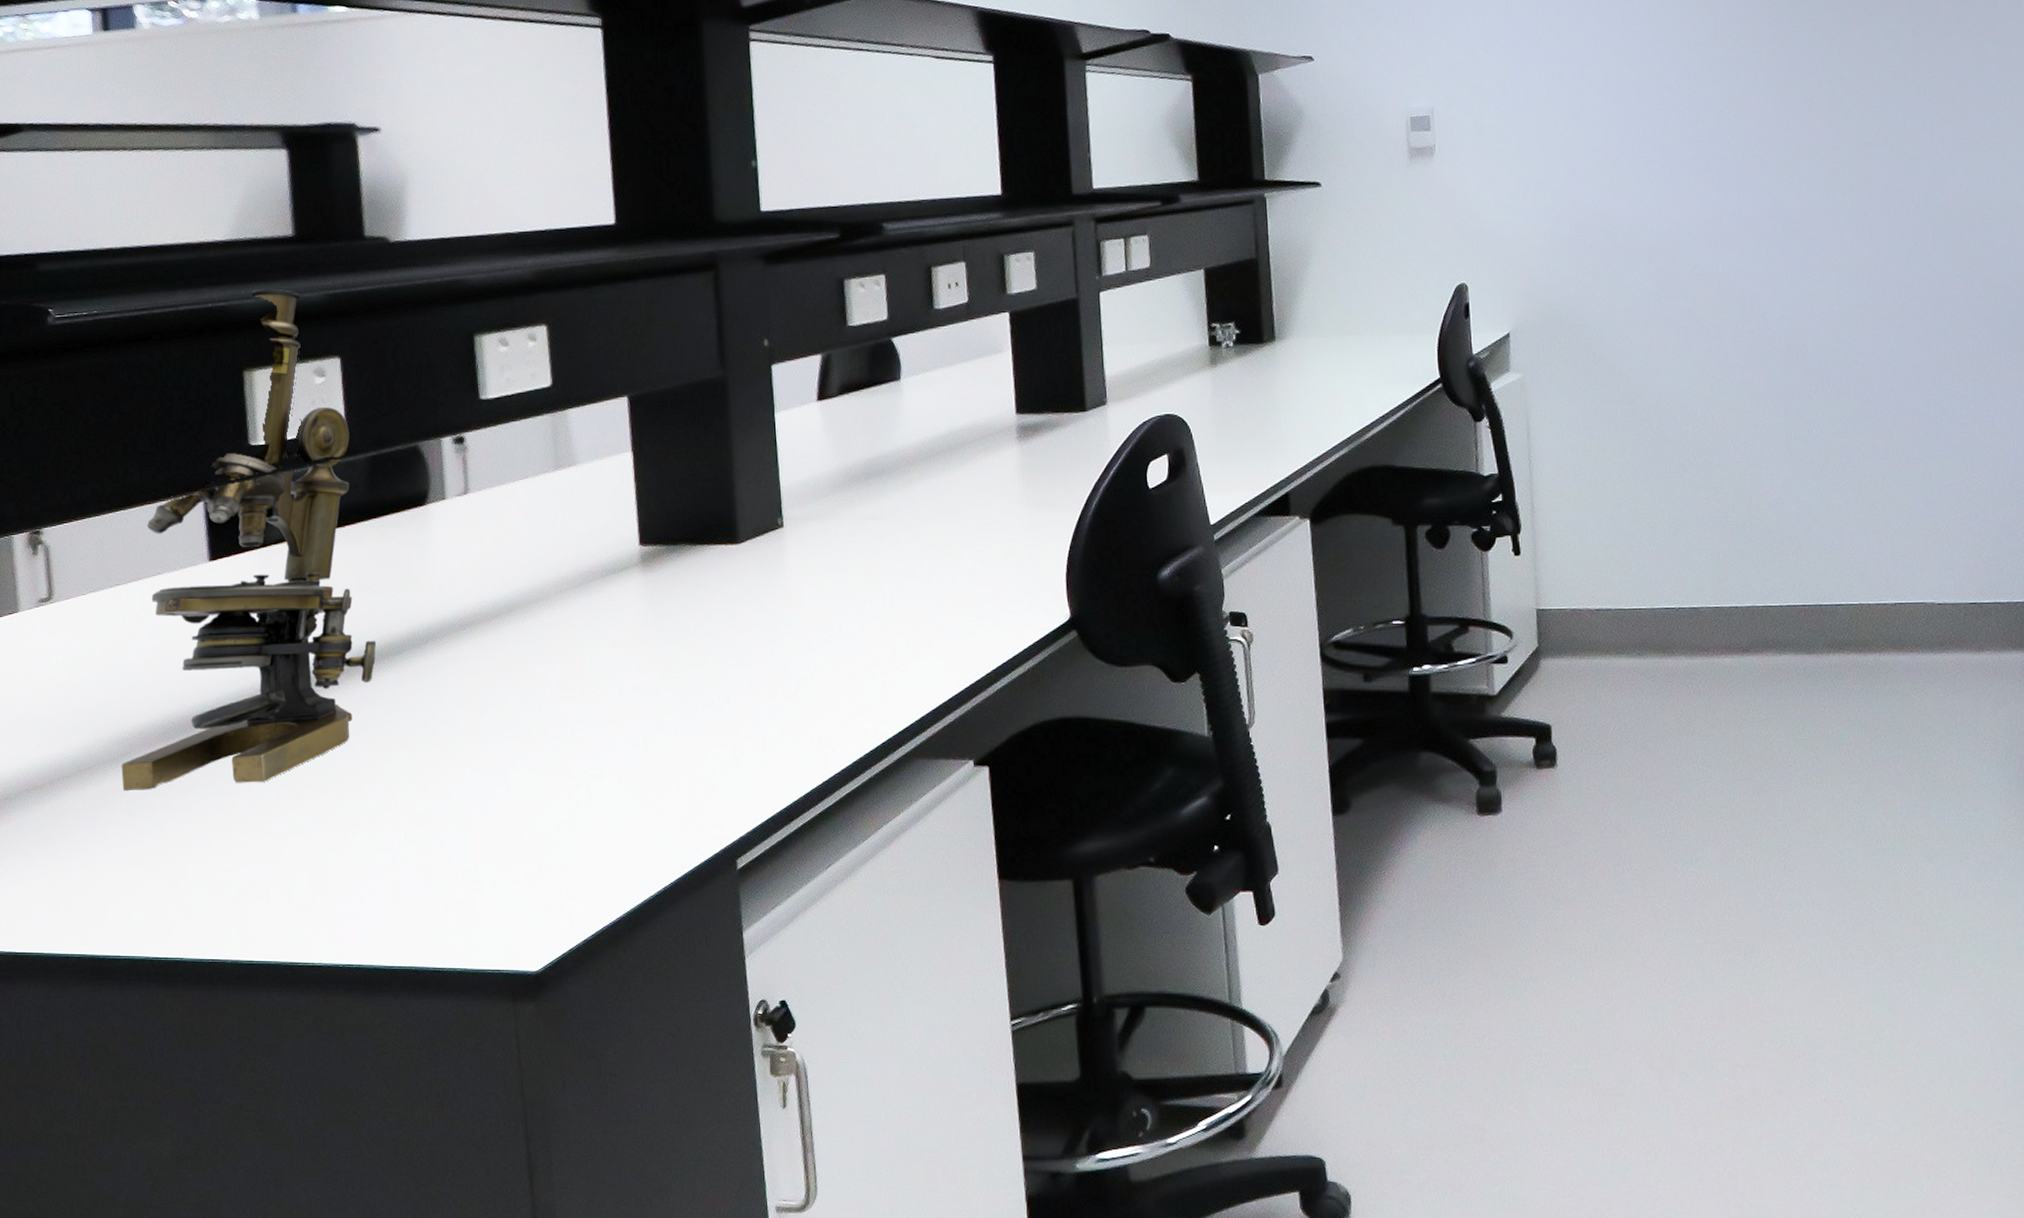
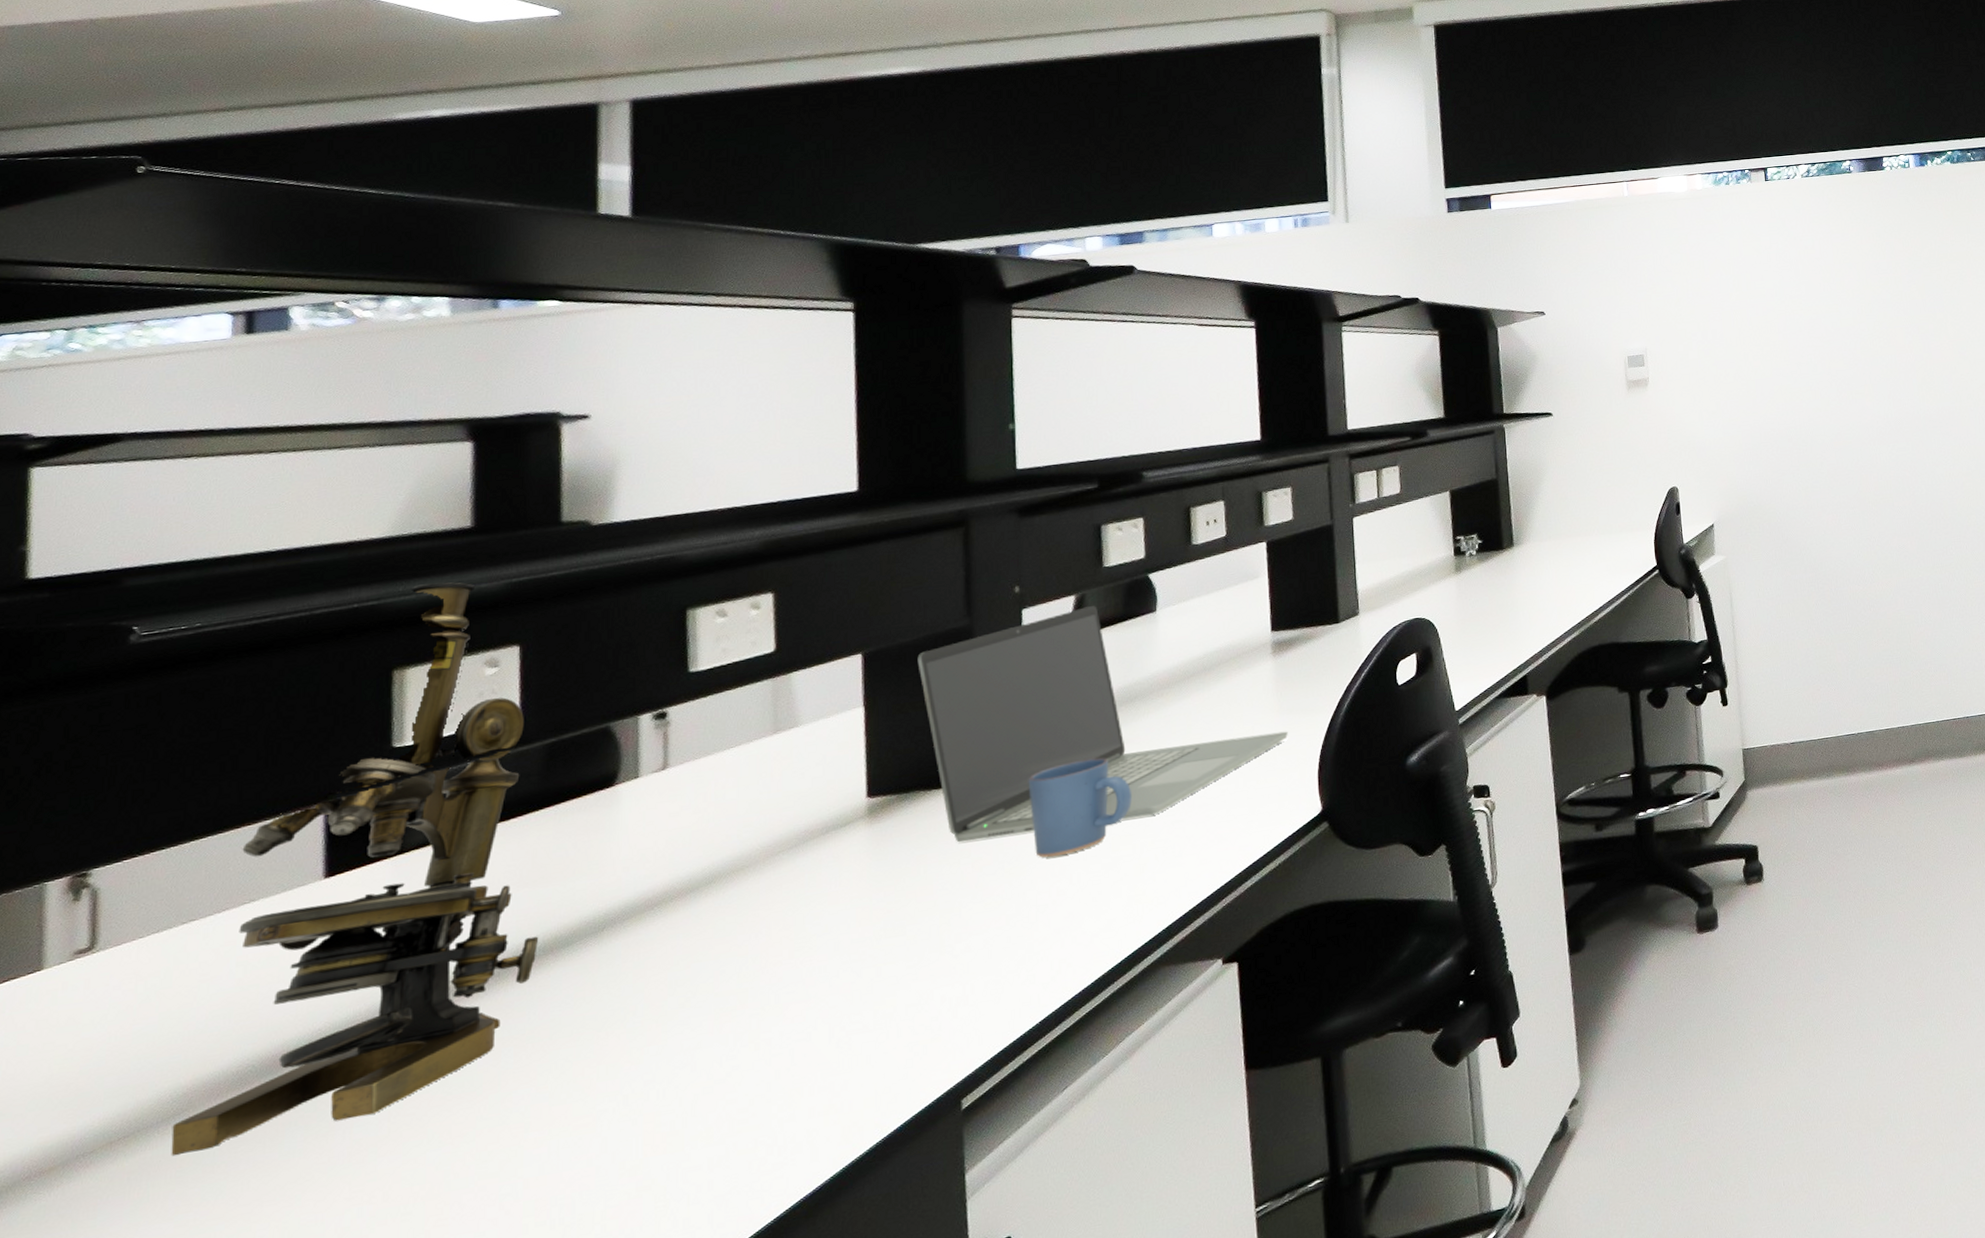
laptop: none [677,366,1035,603] -> present [917,605,1288,843]
mug: none [784,531,882,630] -> present [1028,757,1132,858]

